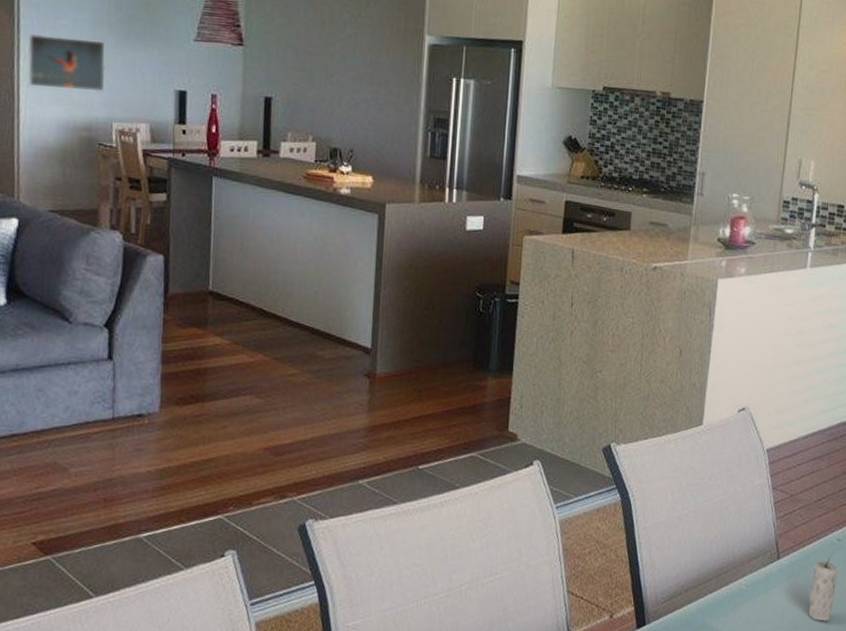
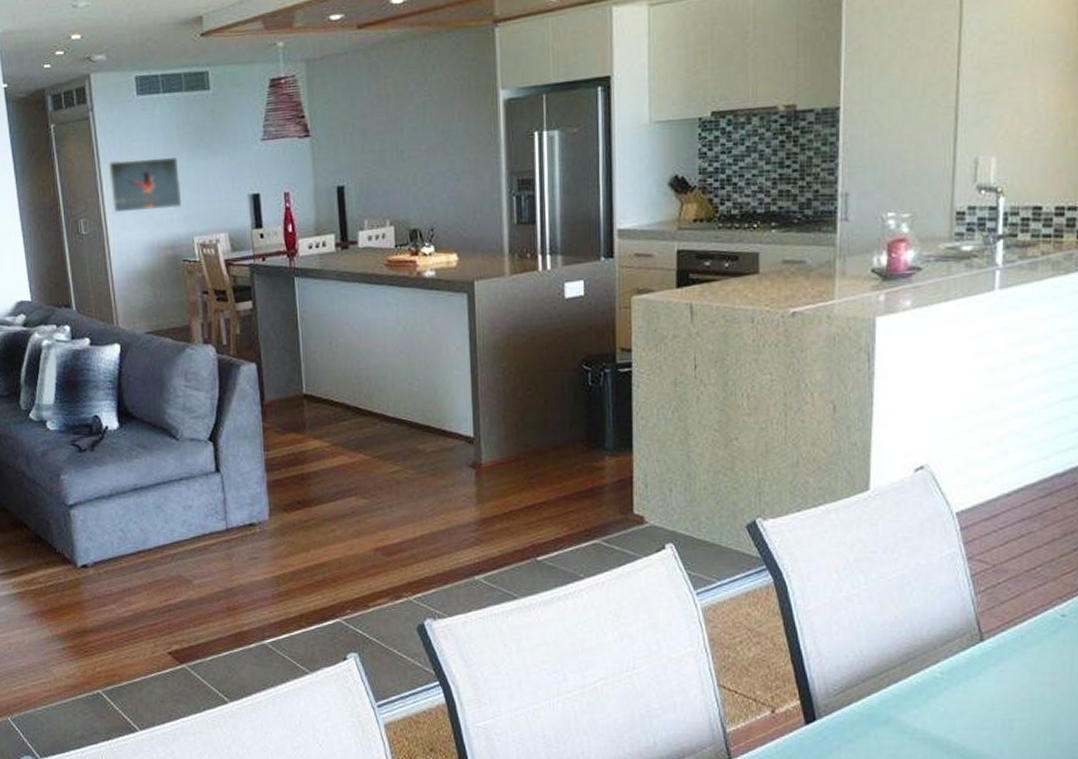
candle: present [808,555,838,622] -> none [1027,634,1065,713]

